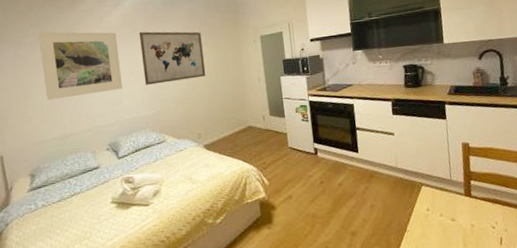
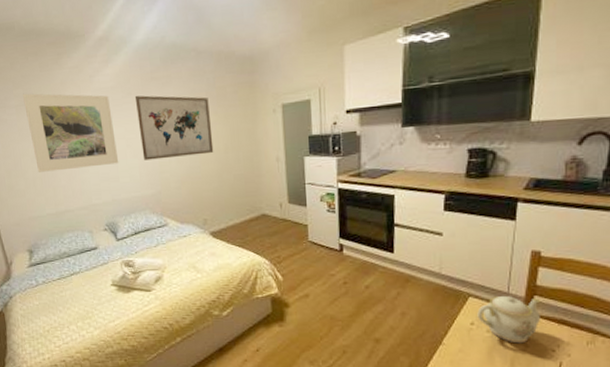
teapot: none [430,182,479,224] -> present [477,296,540,344]

